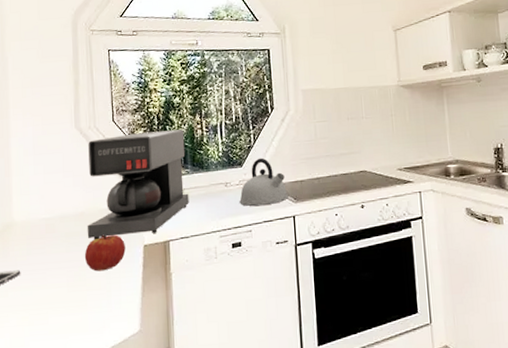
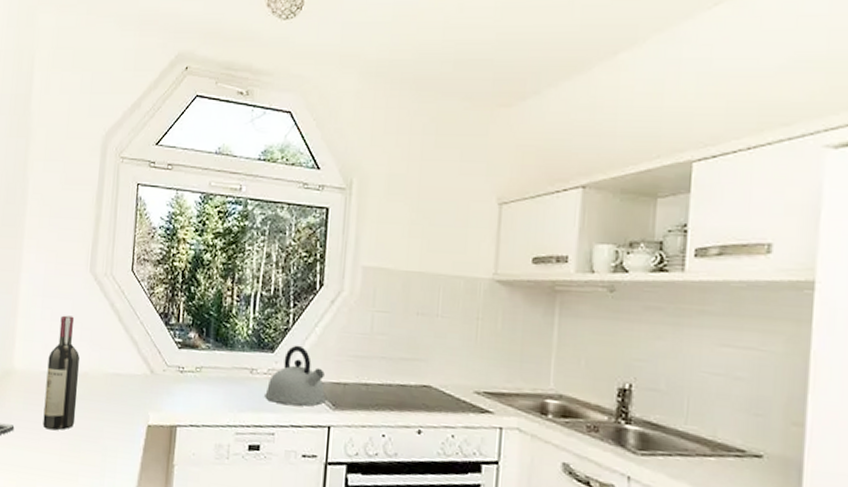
wine bottle: none [46,167,78,267] -> present [43,315,80,431]
apple: present [84,234,126,272] -> none [81,403,127,446]
coffee maker: present [87,129,189,240] -> none [88,289,211,414]

